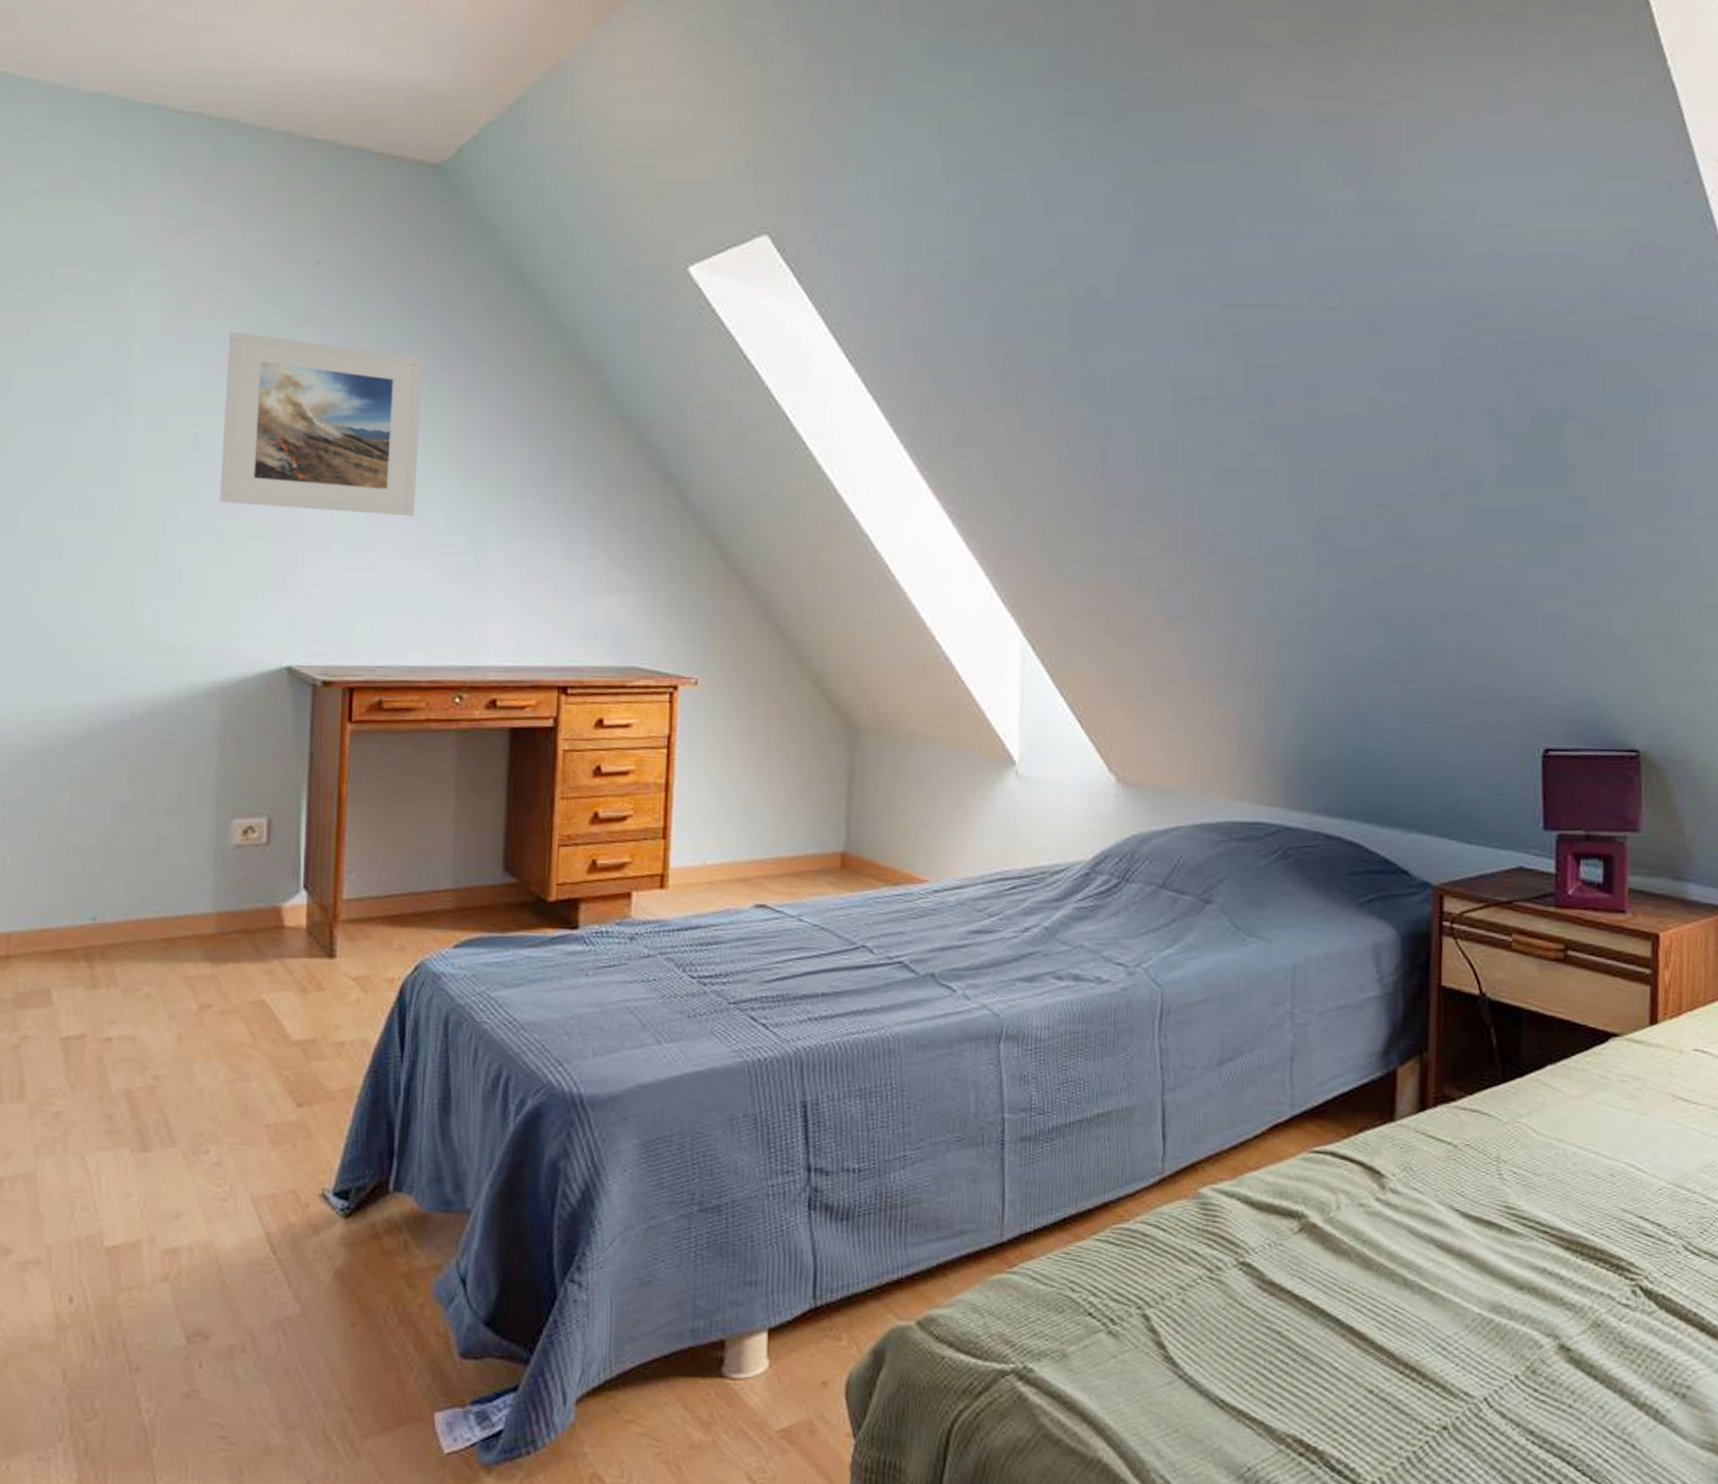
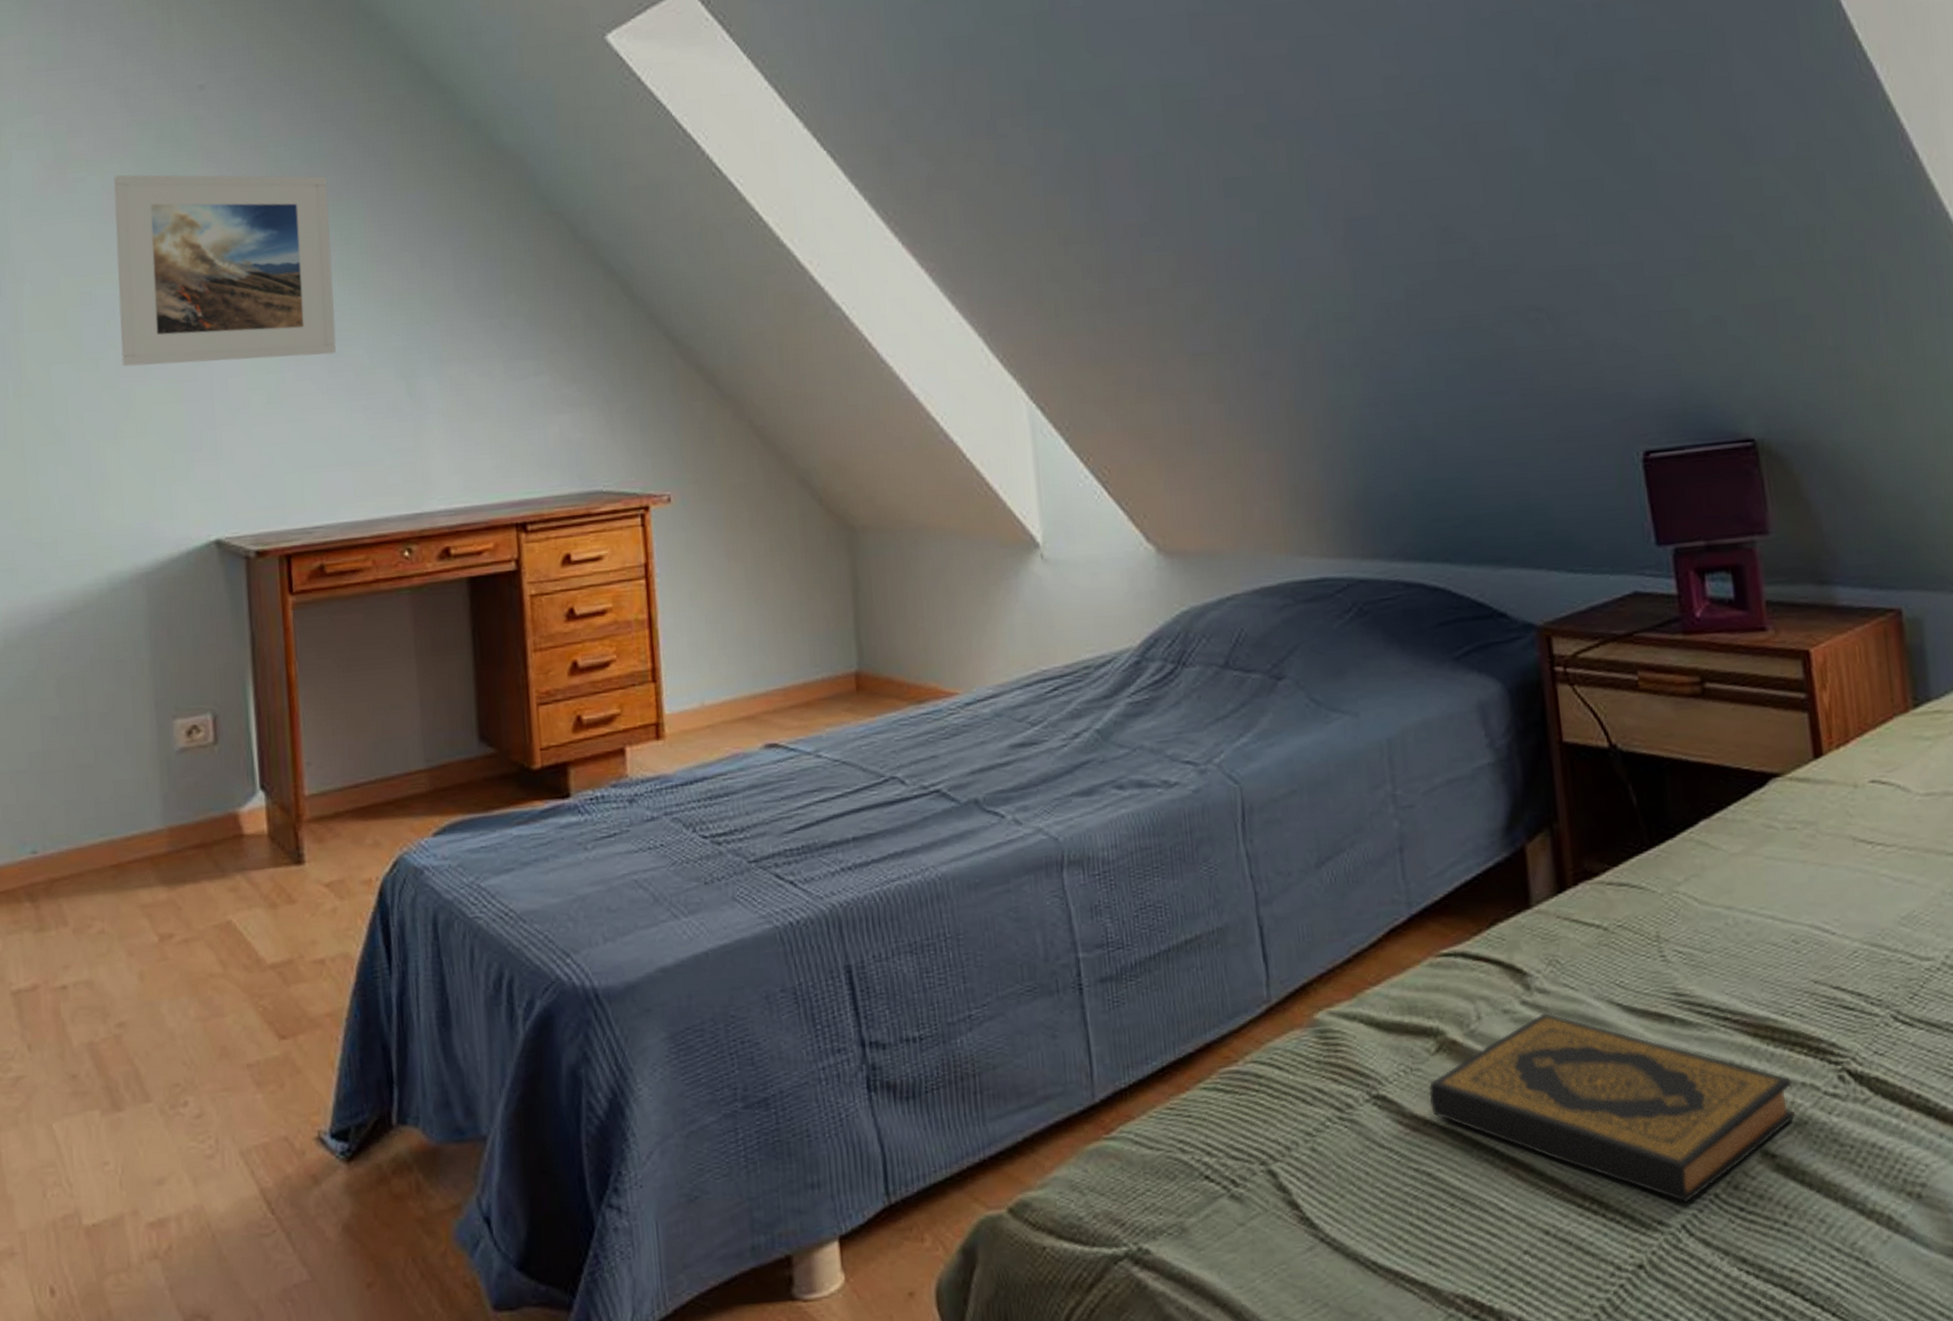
hardback book: none [1287,1209,1593,1380] -> present [1428,1012,1795,1204]

